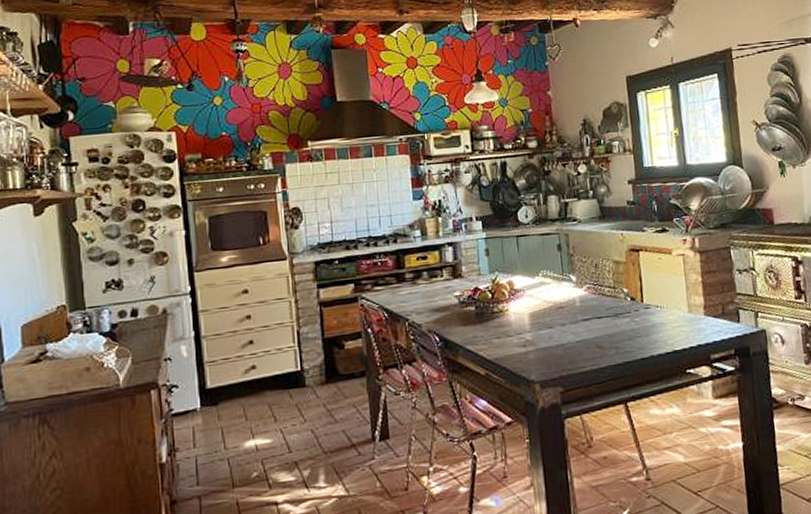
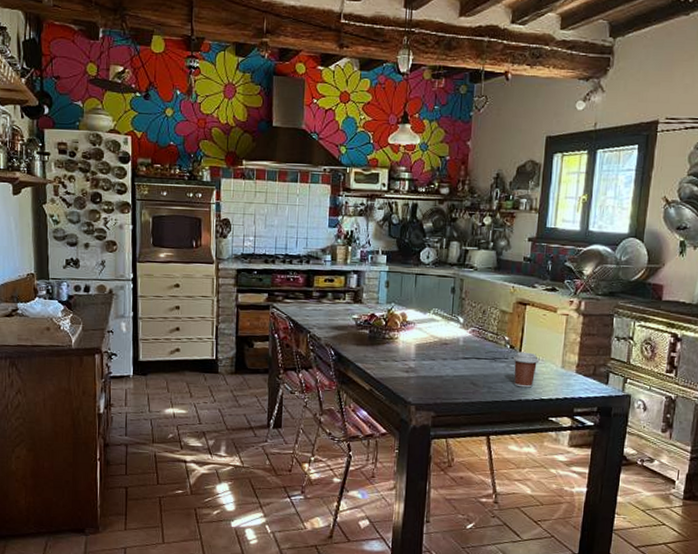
coffee cup: none [636,301,663,342] -> present [513,352,539,388]

